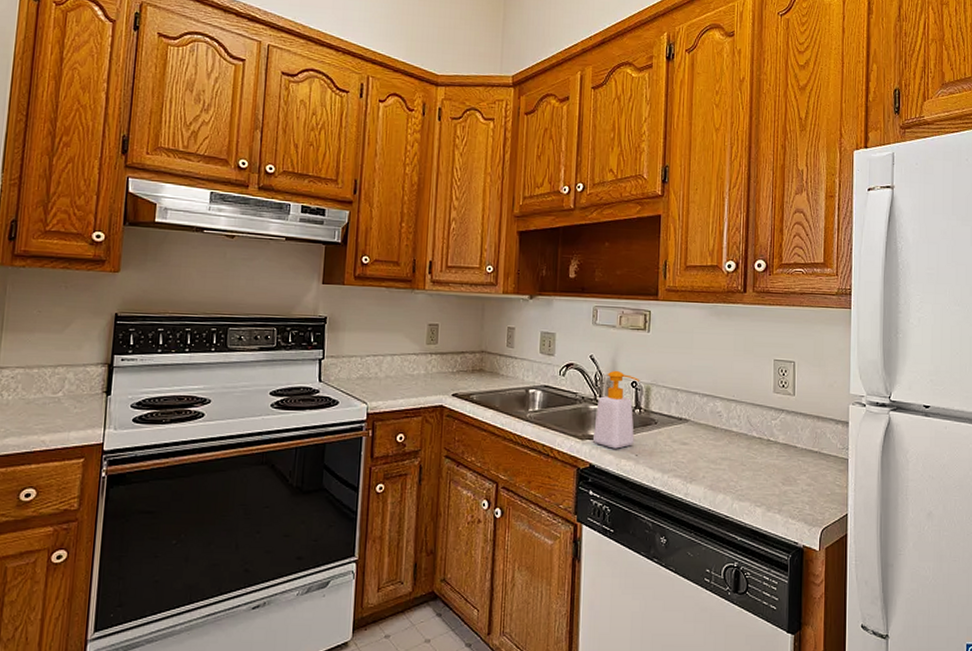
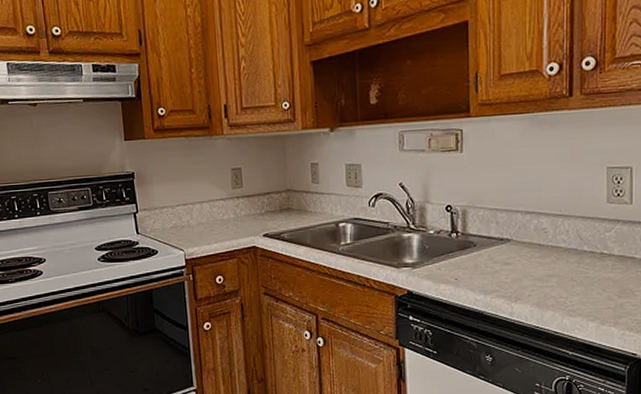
soap bottle: present [593,370,640,449] -> none [409,195,455,274]

